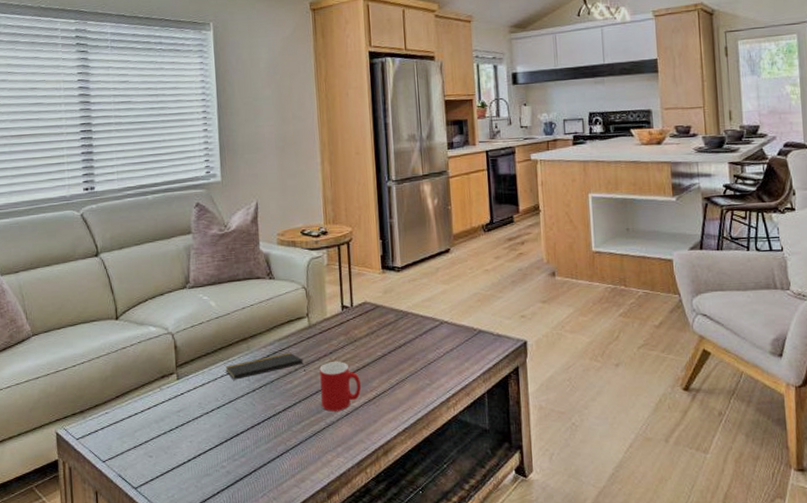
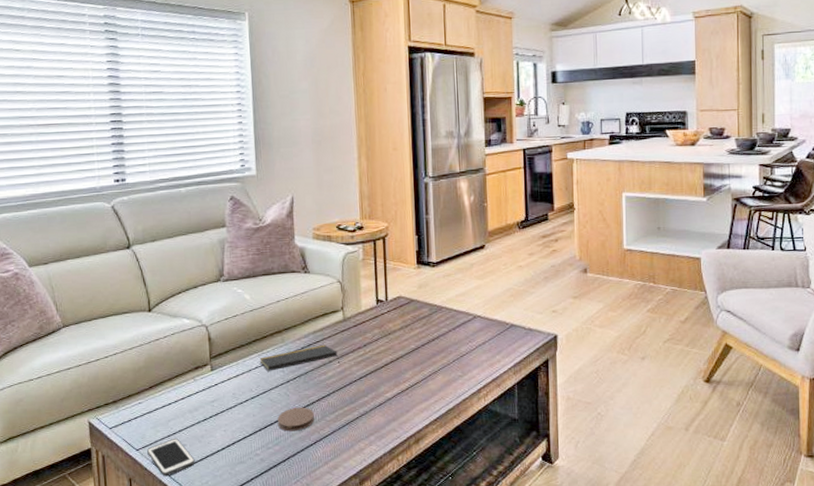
cell phone: none [113,449,161,490] -> present [147,438,195,477]
coaster: none [244,417,281,443] -> present [278,407,314,432]
cup: present [319,361,362,412] -> none [353,354,395,402]

